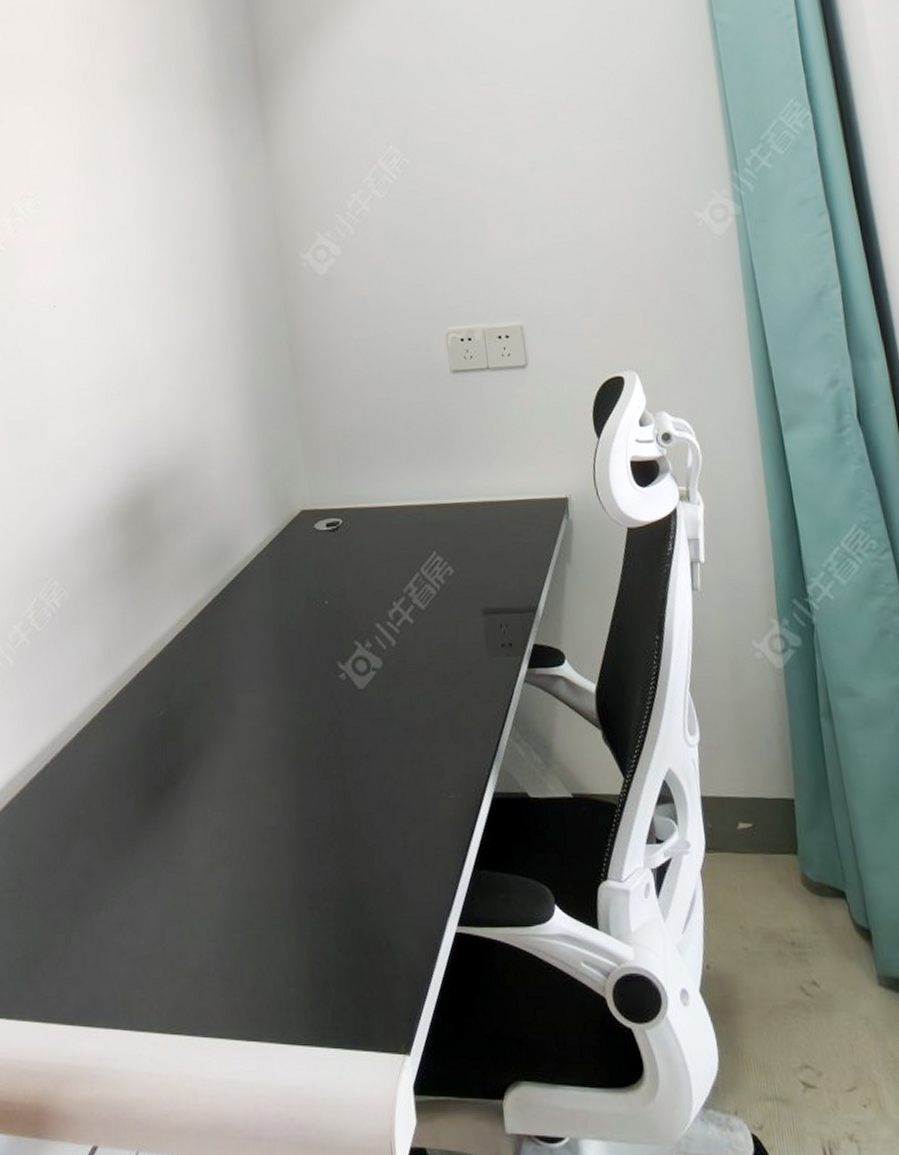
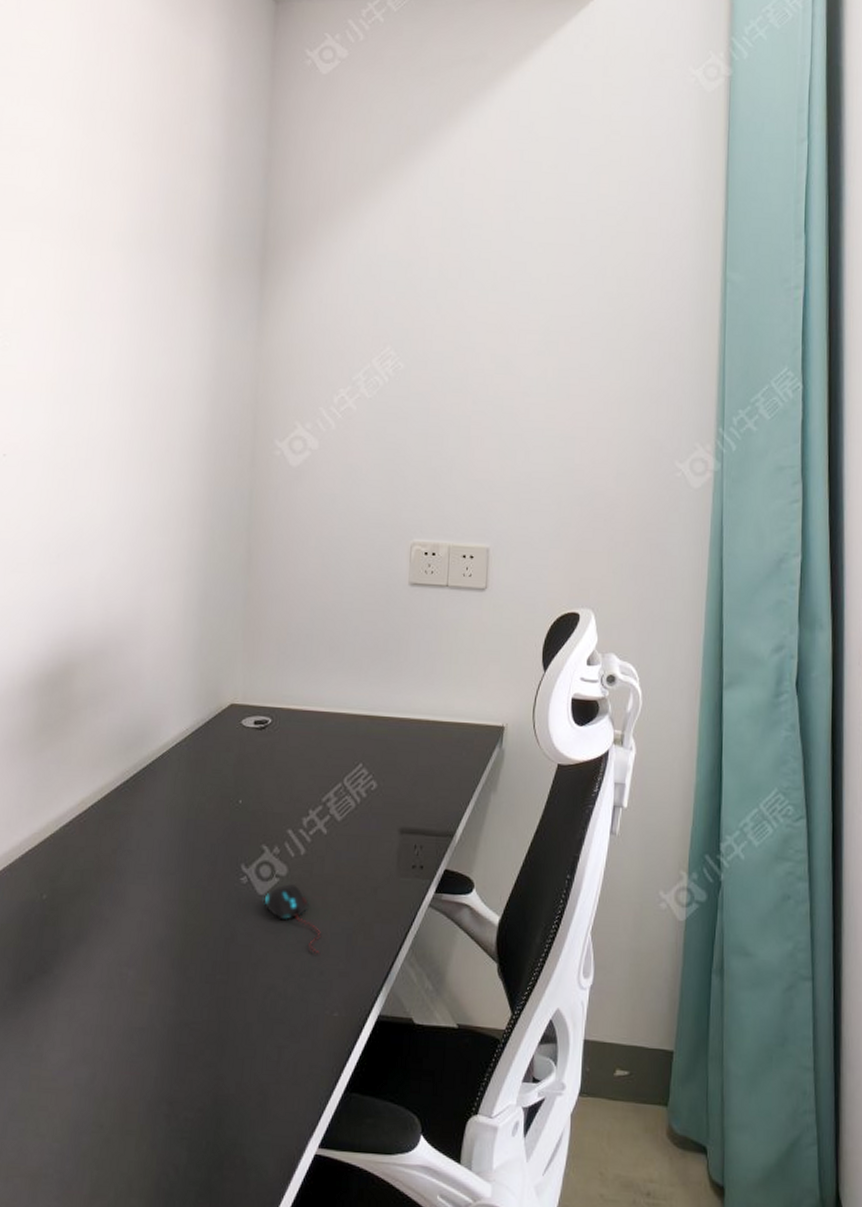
mouse: none [364,675,426,739] -> present [264,884,321,954]

